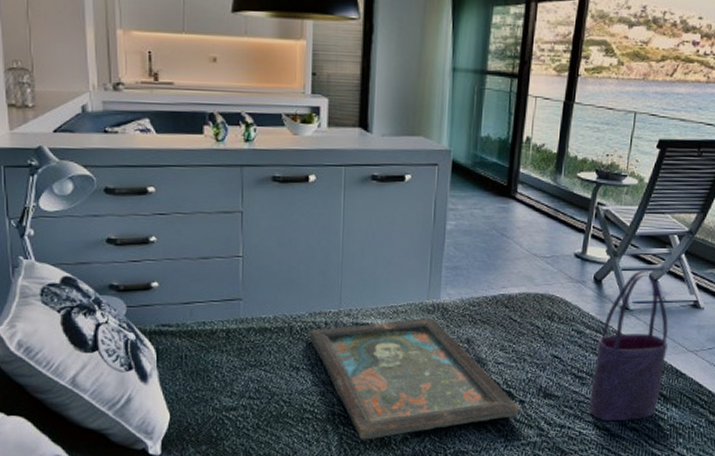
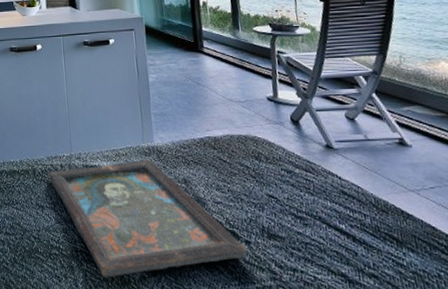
tote bag: present [589,270,668,422] -> none [310,110,392,266]

